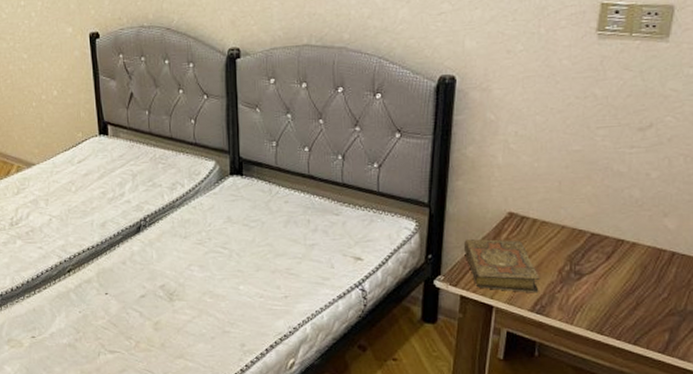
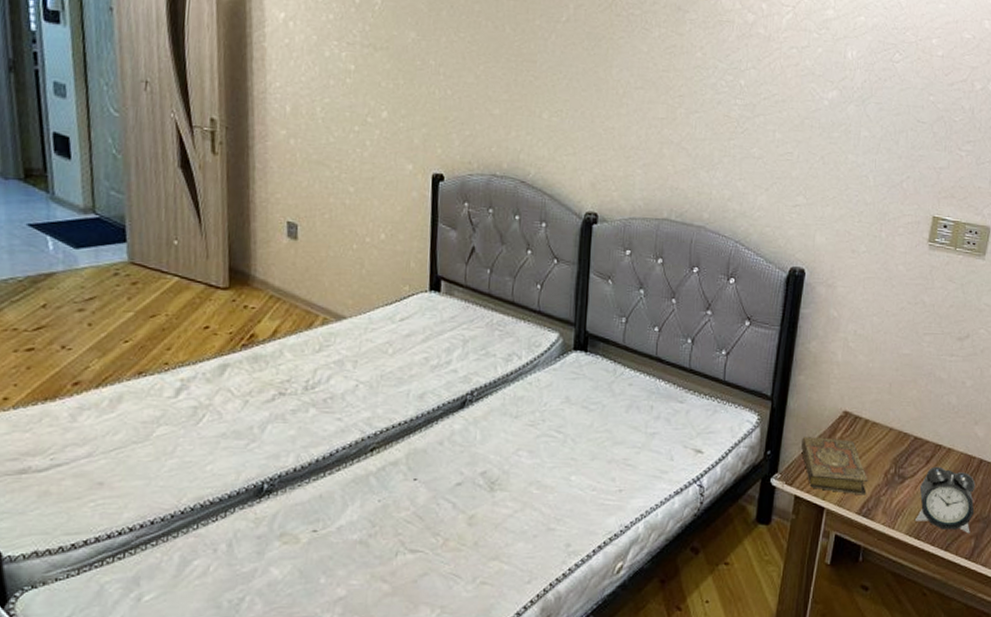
alarm clock: none [597,261,668,328] -> present [915,466,976,534]

